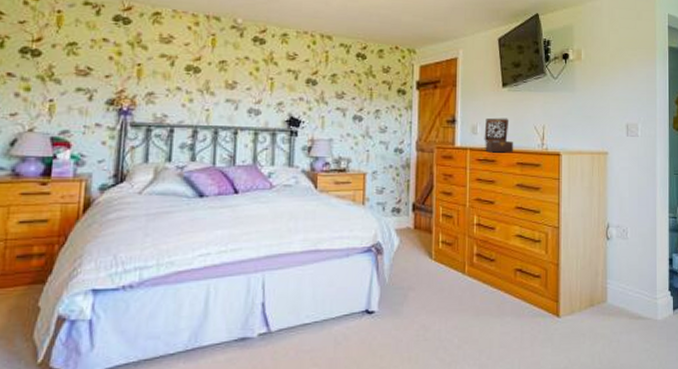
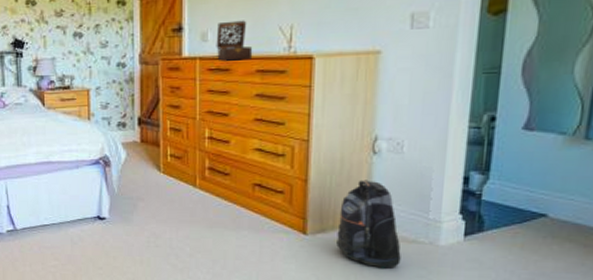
backpack: none [583,263,631,345] -> present [336,180,401,269]

